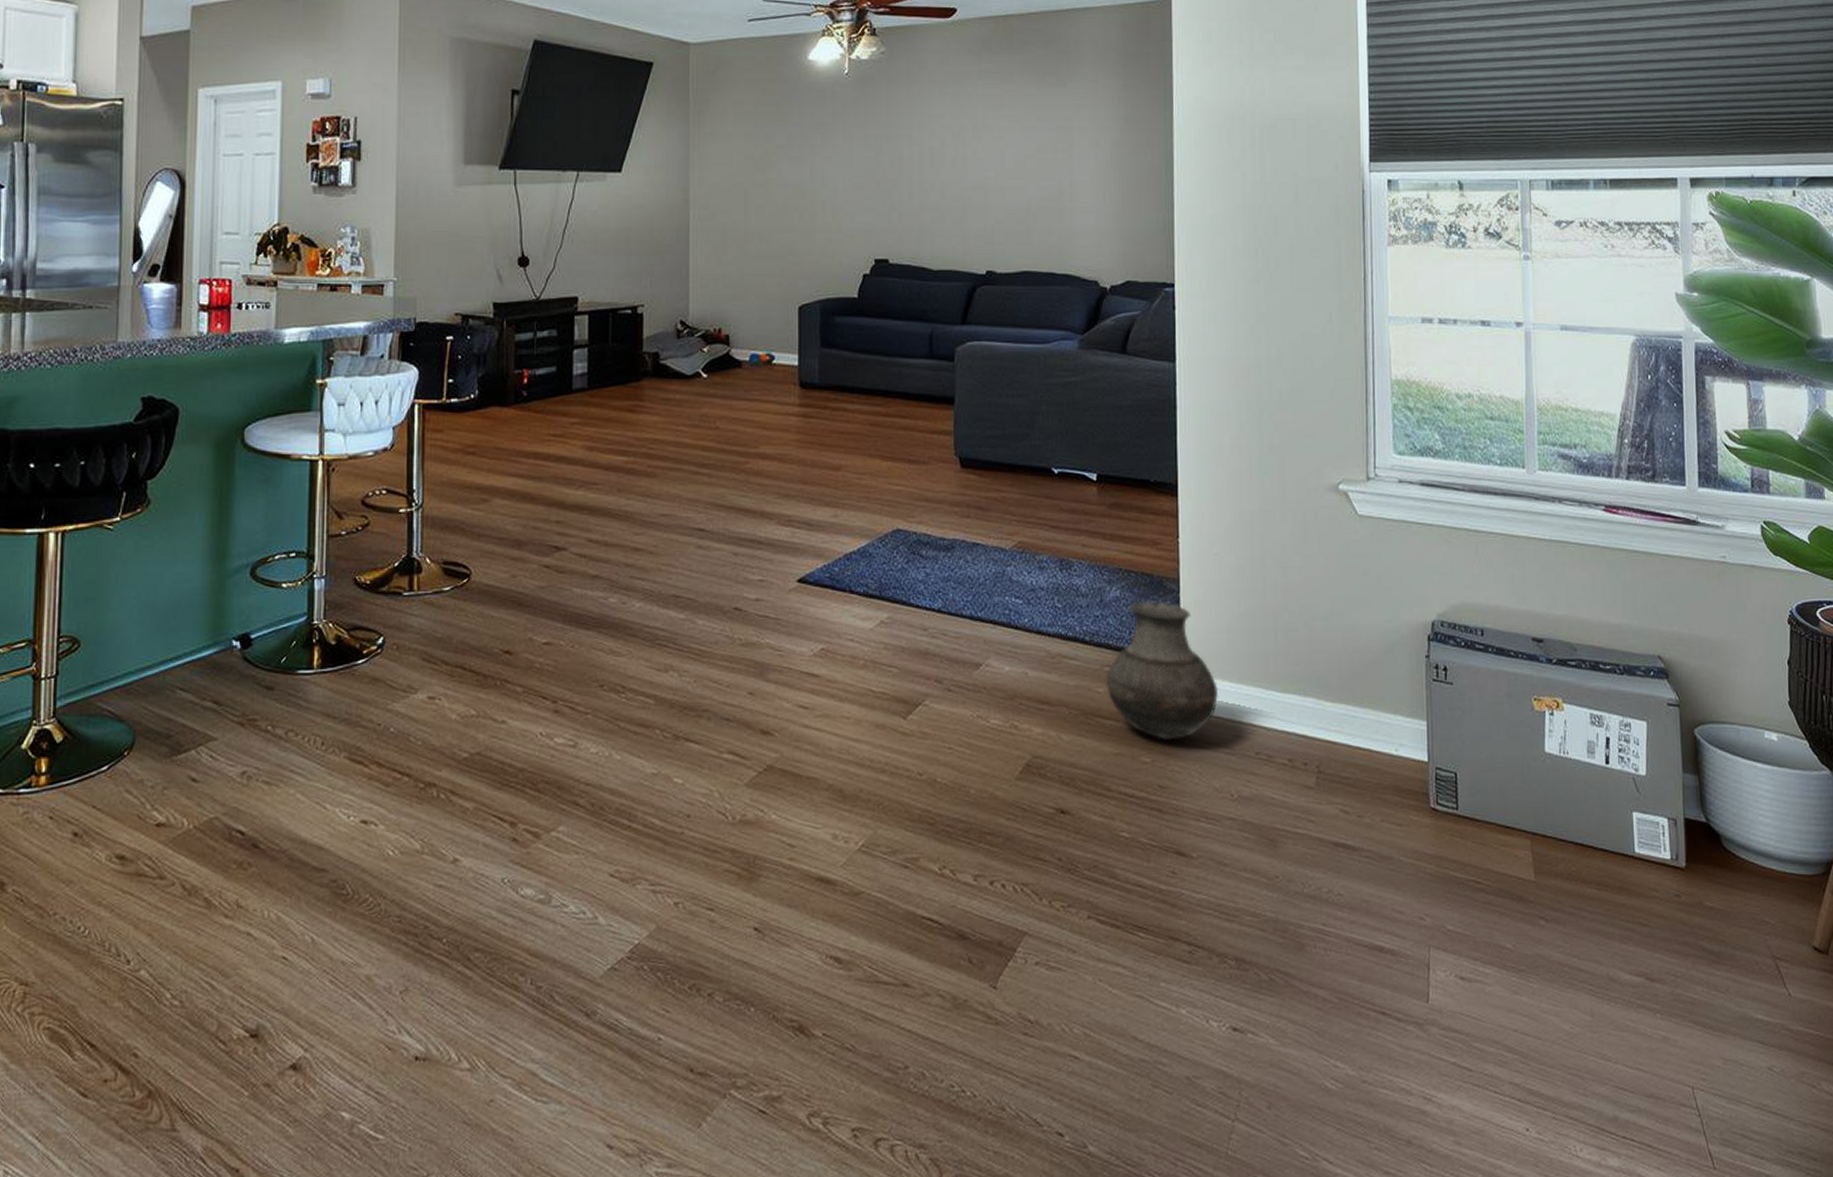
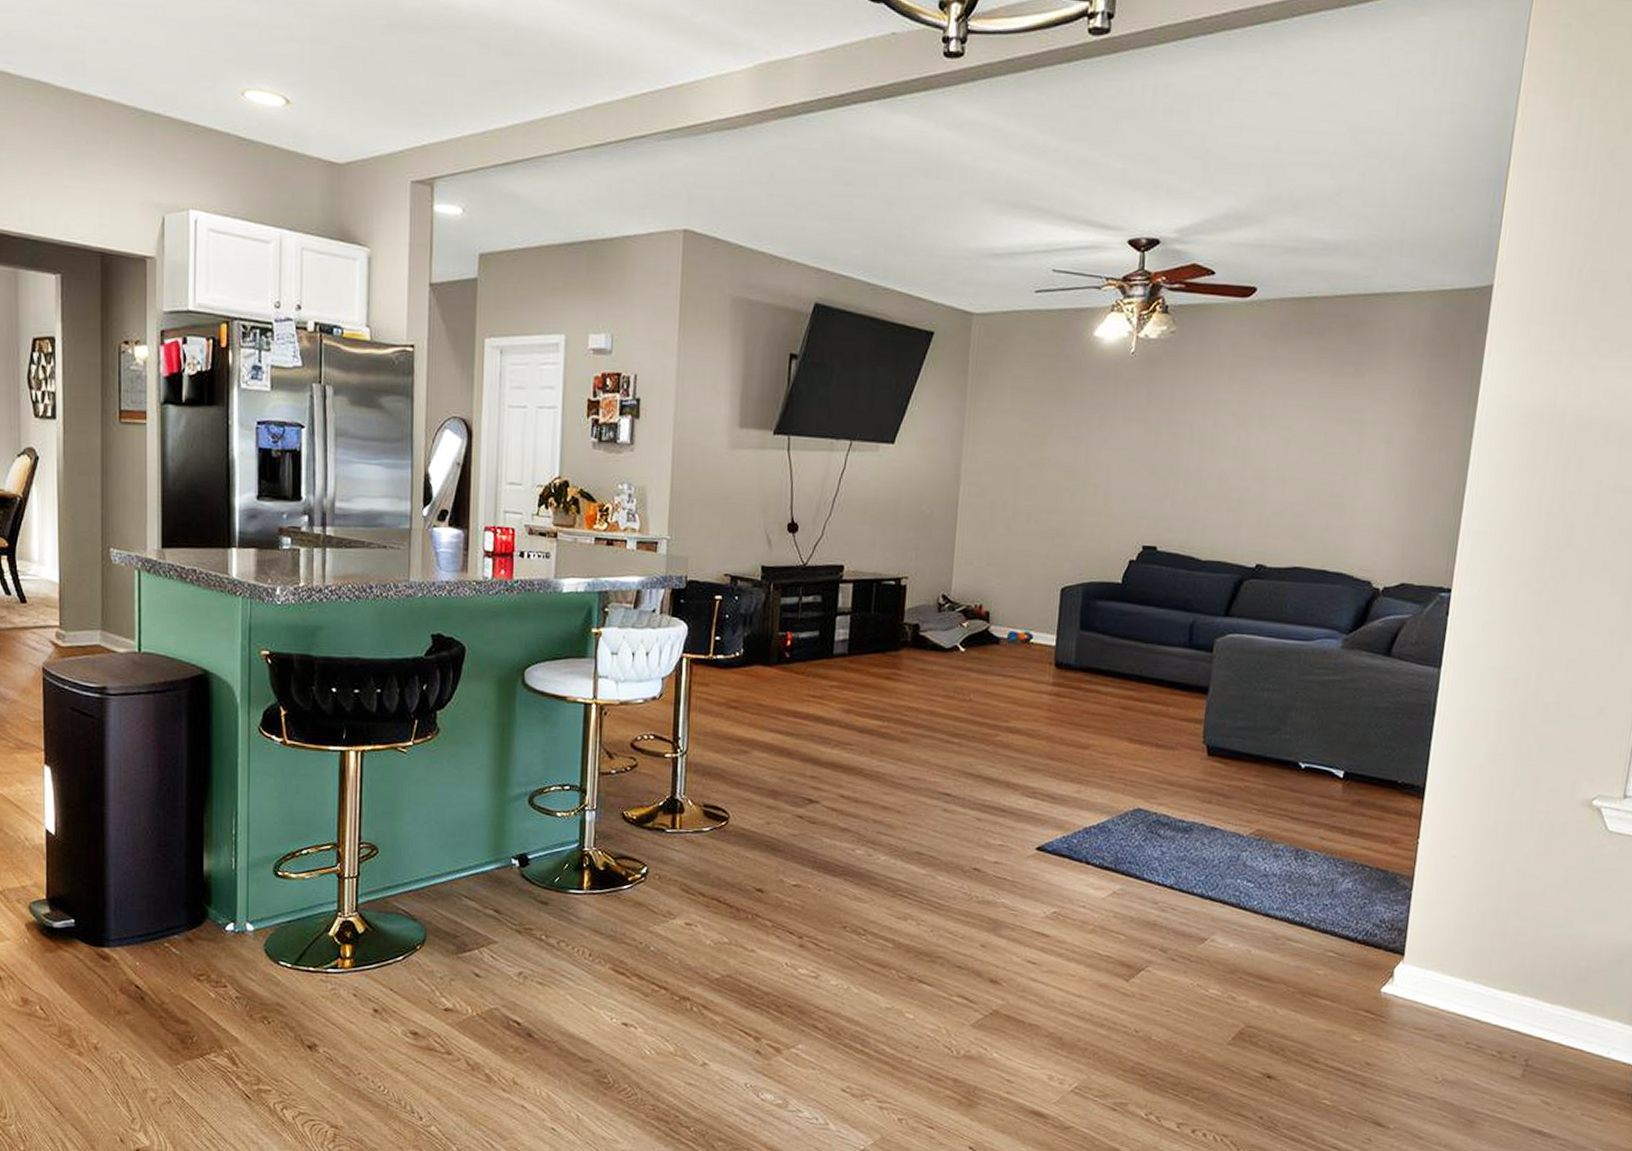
vase: present [1106,601,1219,741] -> none [1326,894,1438,1024]

